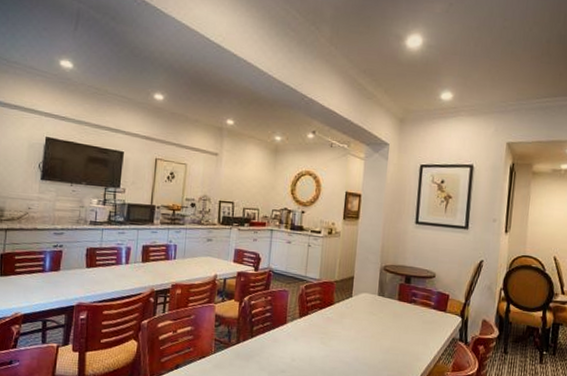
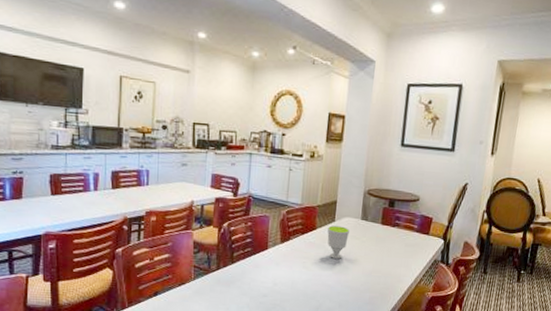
cup: none [344,301,366,335] -> present [327,225,349,259]

